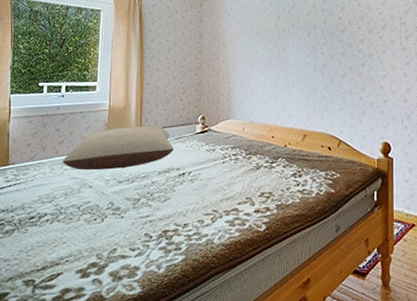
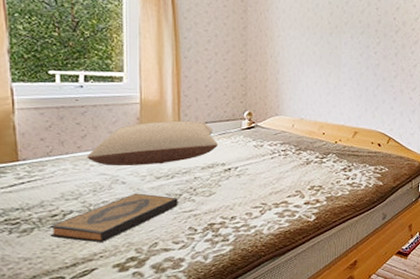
hardback book: none [27,197,137,247] -> present [50,193,178,243]

